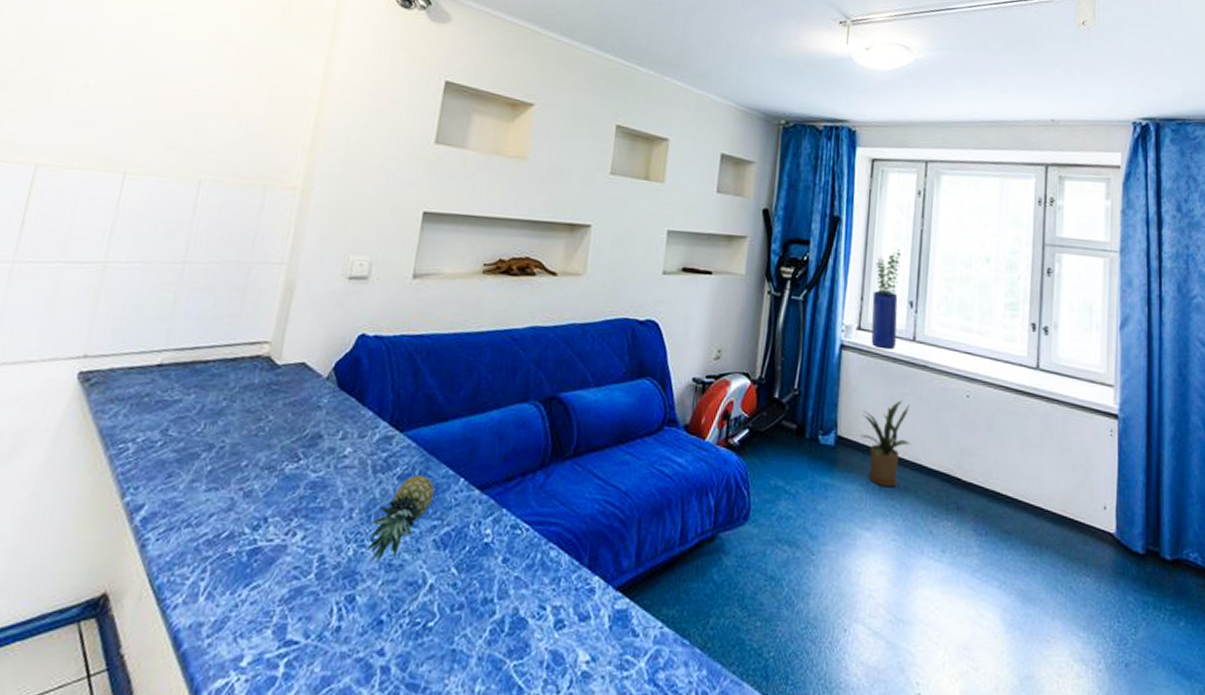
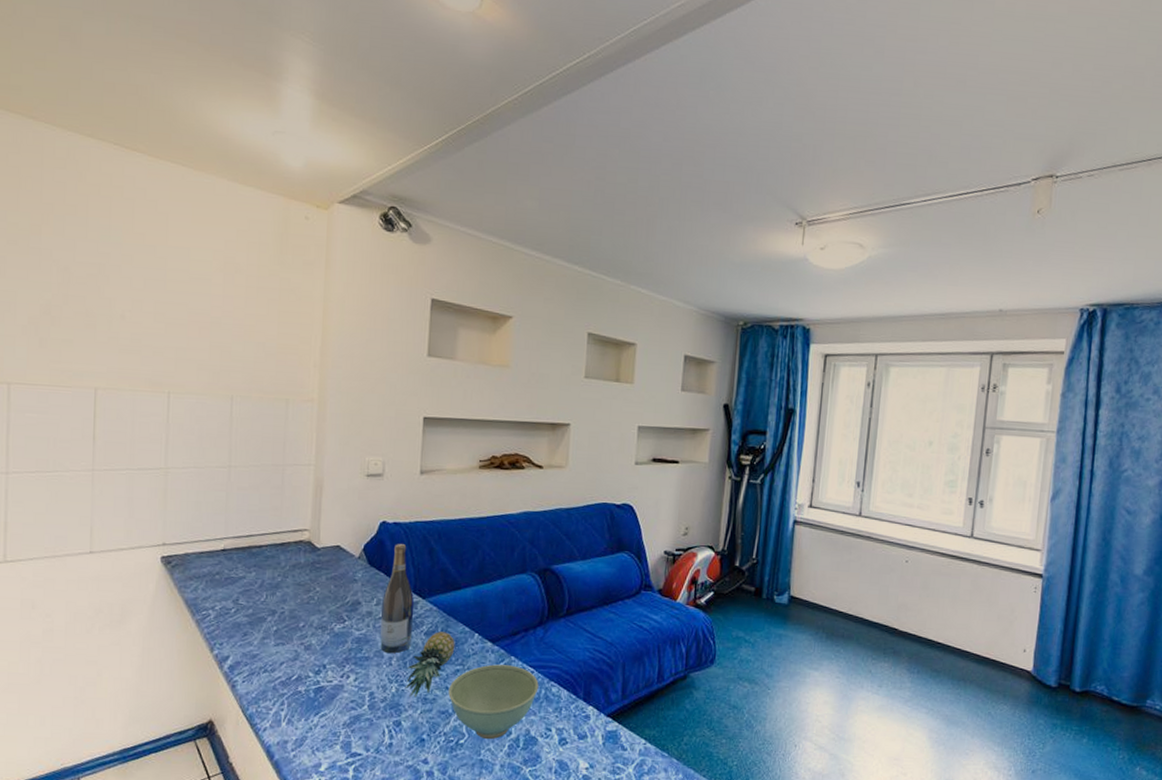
wine bottle: none [340,362,390,503] -> present [380,544,415,653]
bowl: none [419,519,535,621] -> present [448,664,539,739]
house plant: present [860,400,911,488] -> none [810,566,855,637]
vase: present [871,249,902,350] -> none [821,436,851,524]

